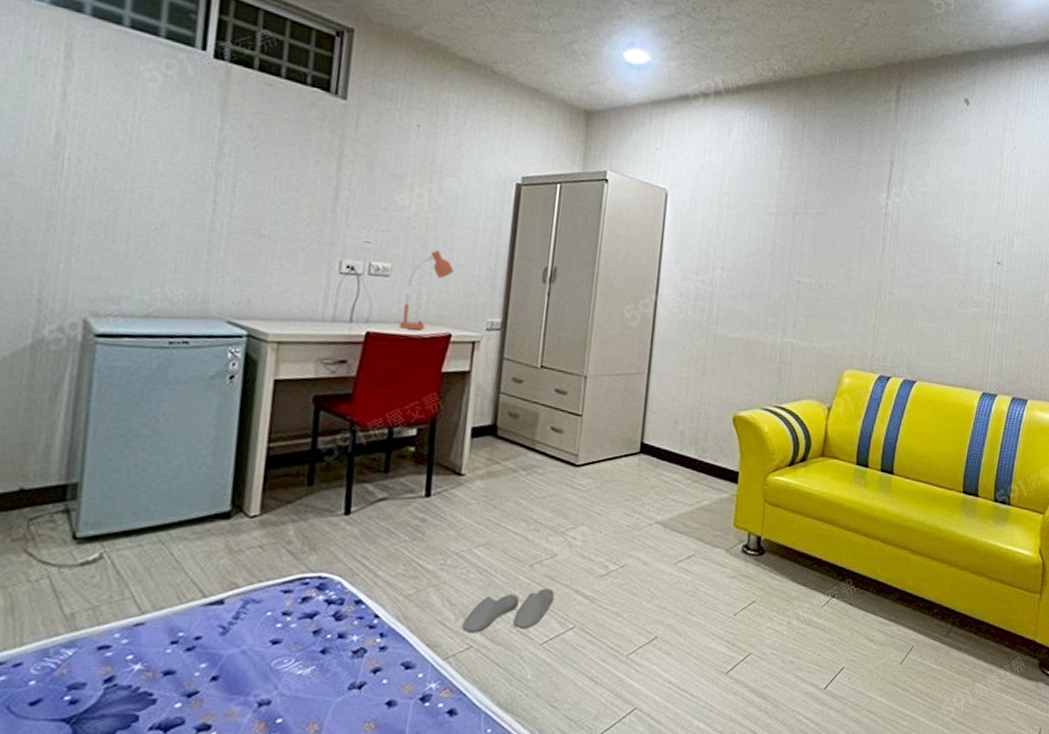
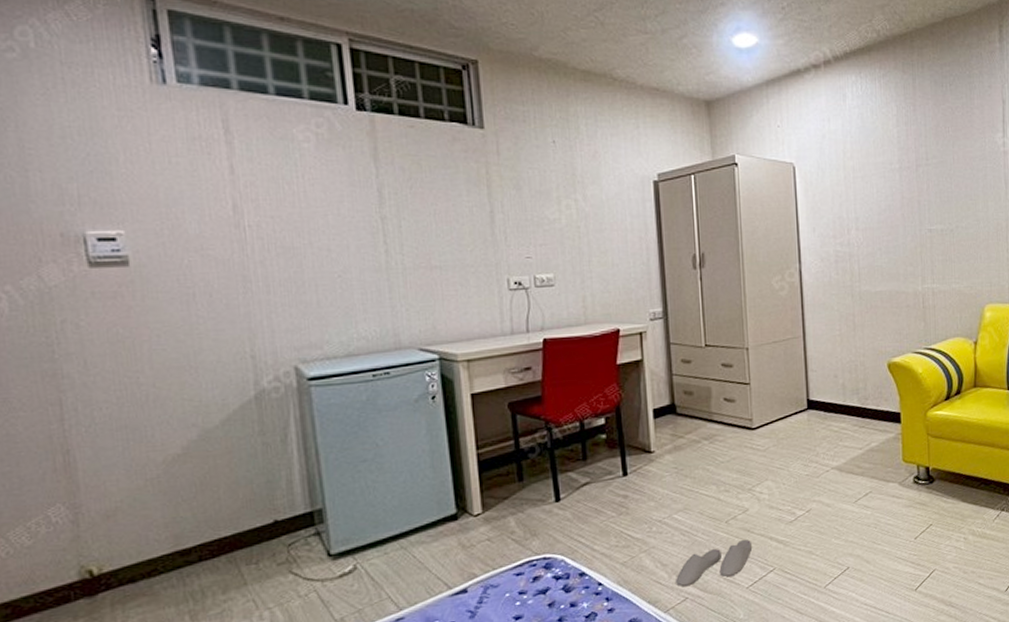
desk lamp: present [398,250,455,331] -> none [571,254,612,331]

